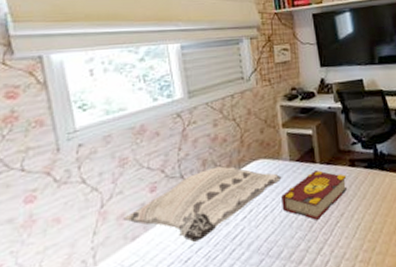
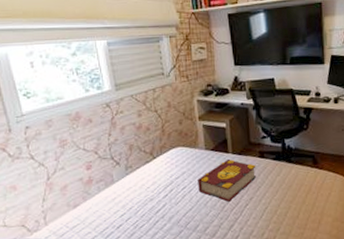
decorative pillow: present [123,166,282,242] -> none [66,151,198,212]

